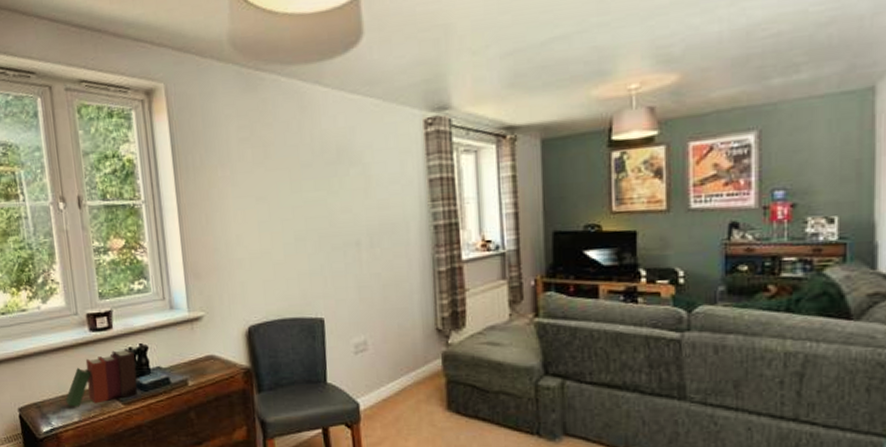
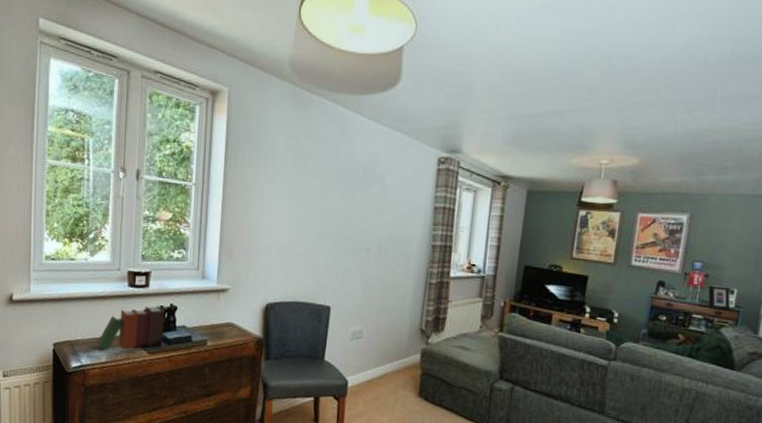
picture frame: none [798,215,833,246] -> present [708,285,731,310]

